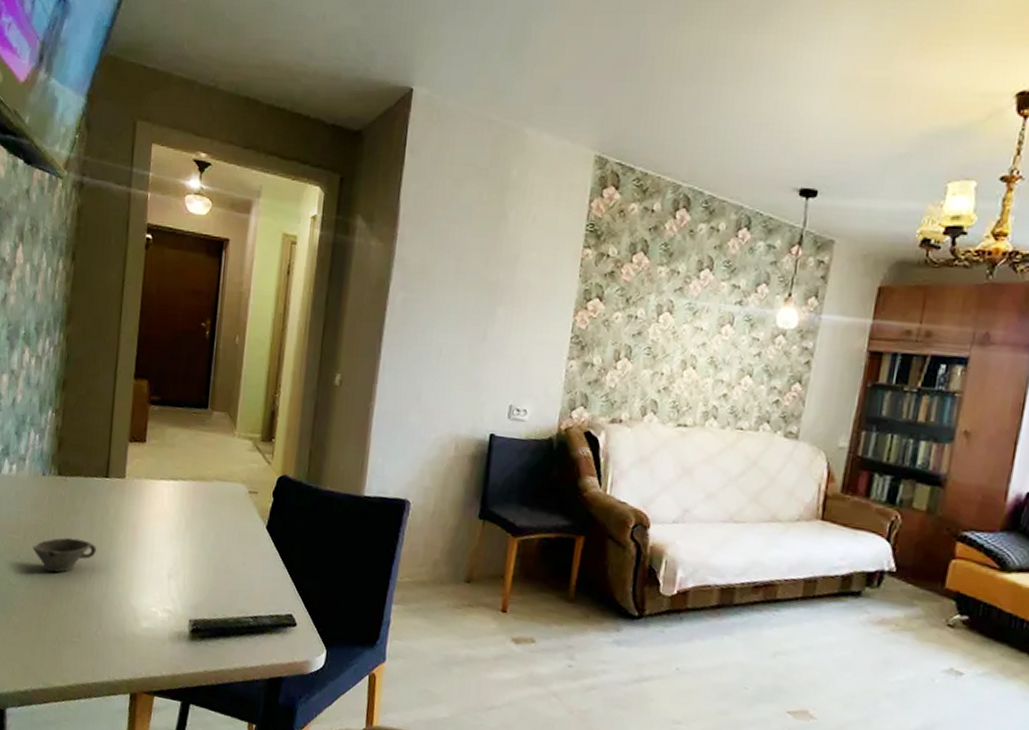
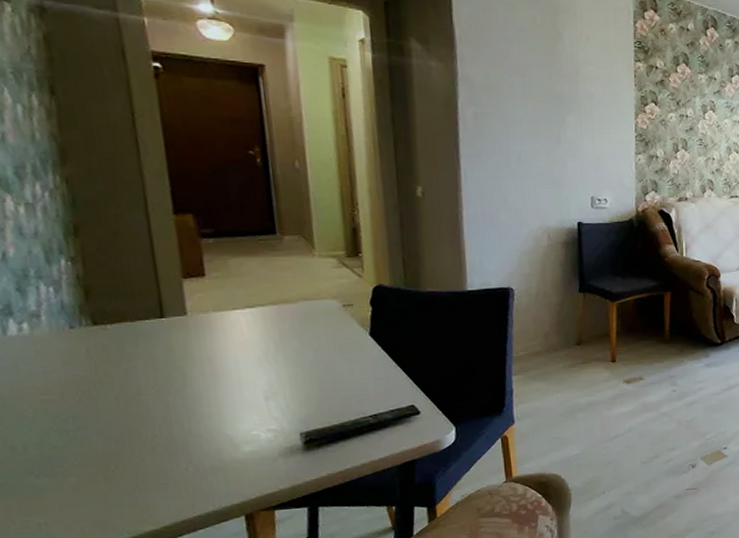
cup: present [32,537,96,573] -> none [76,384,167,424]

